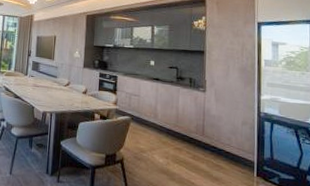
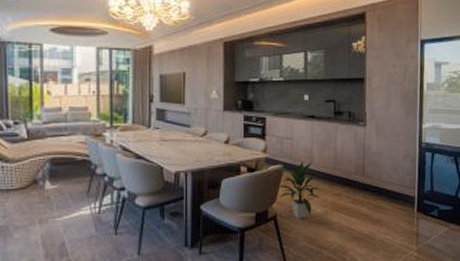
indoor plant: none [126,116,163,166] -> present [278,162,320,219]

